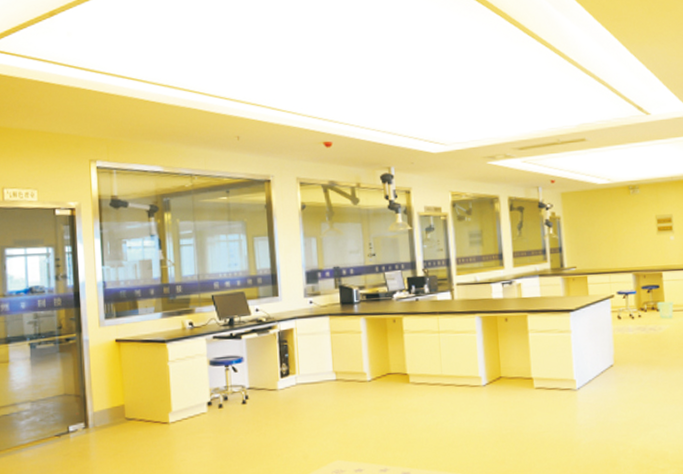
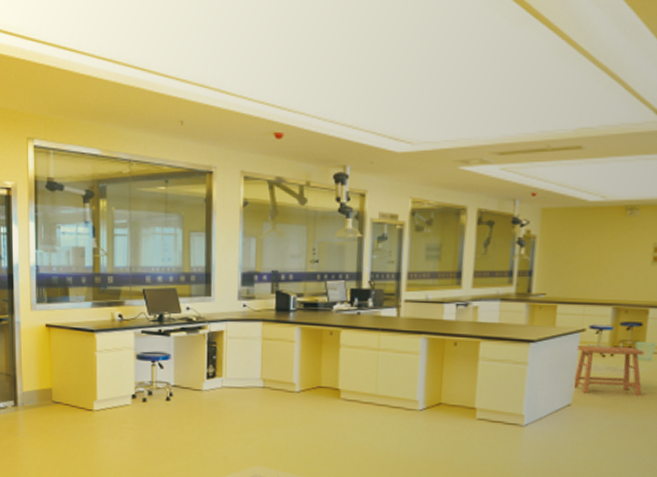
stool: none [610,308,670,354] -> present [572,346,645,396]

